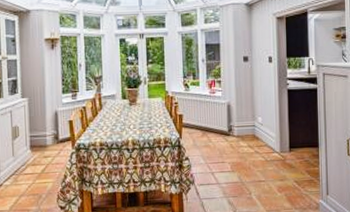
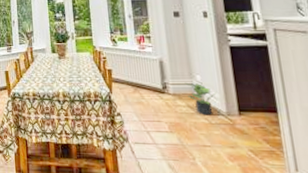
potted plant: none [248,124,273,154] -> present [185,82,217,115]

